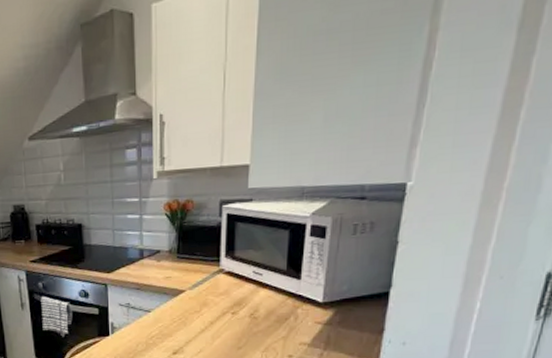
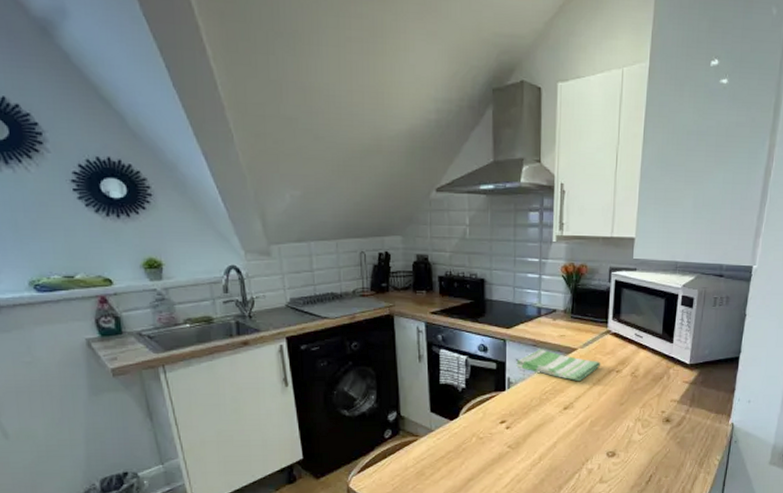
dish towel: none [119,292,214,324] -> present [516,349,601,381]

